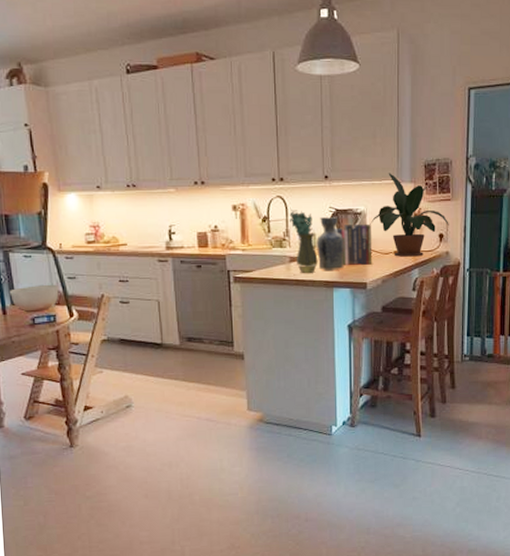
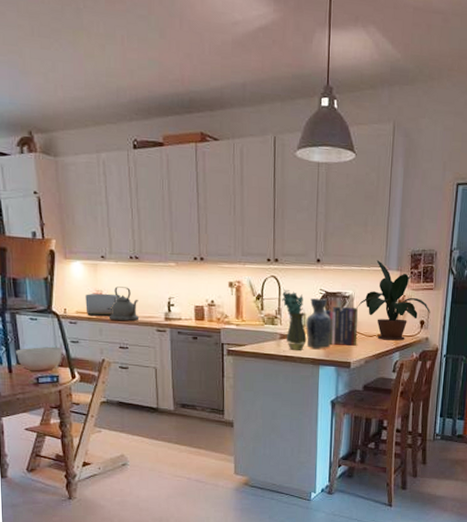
toaster: none [81,225,119,250] -> present [85,293,121,317]
kettle: none [106,217,139,253] -> present [108,286,140,322]

